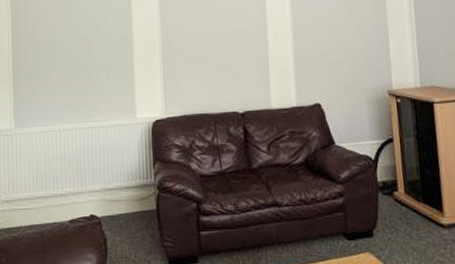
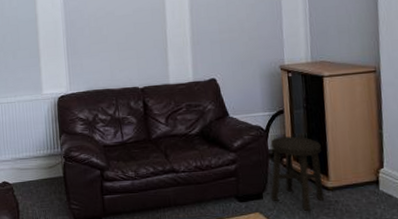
stool: none [380,167,440,251] -> present [270,136,325,211]

